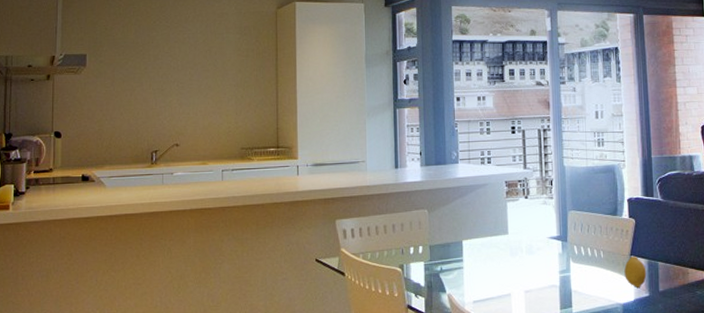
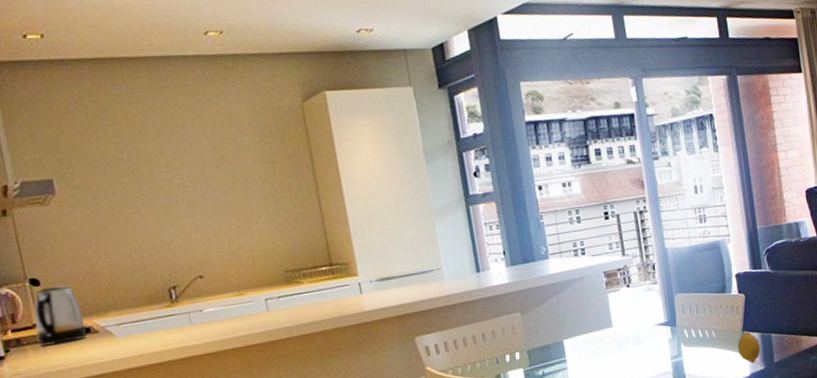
kettle: none [50,139,86,188] -> present [33,285,88,346]

